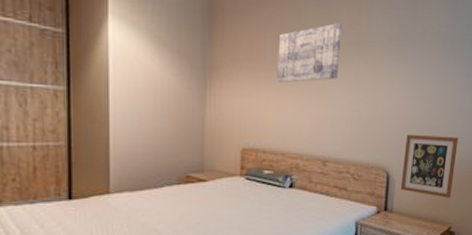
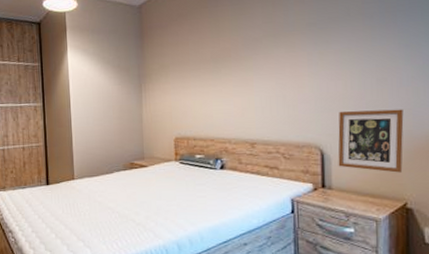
wall art: present [277,22,342,83] -> none [200,19,259,80]

